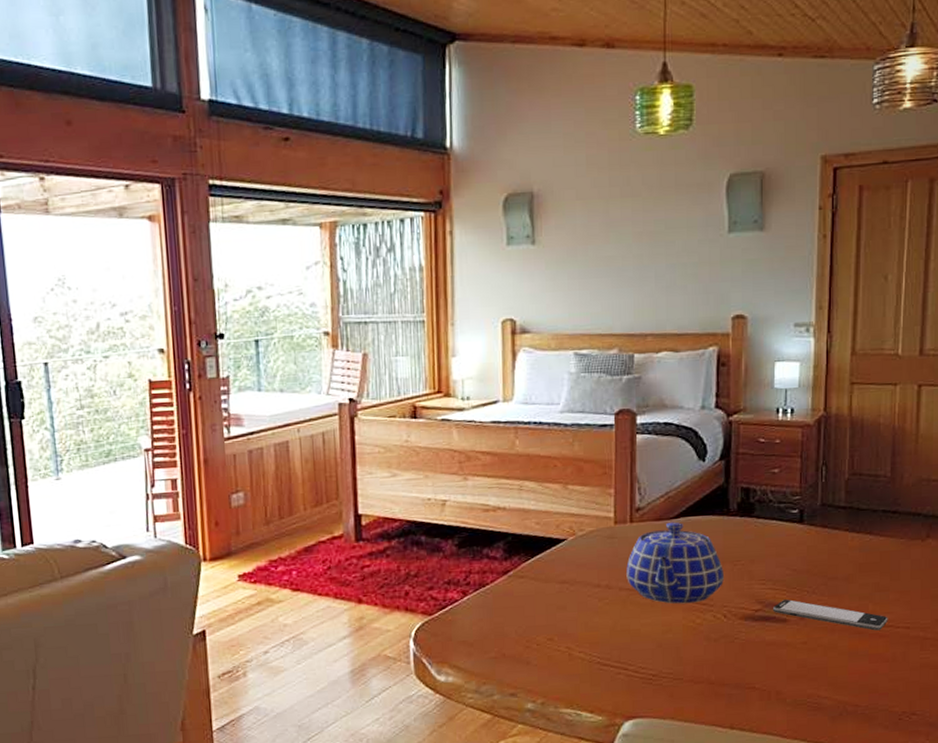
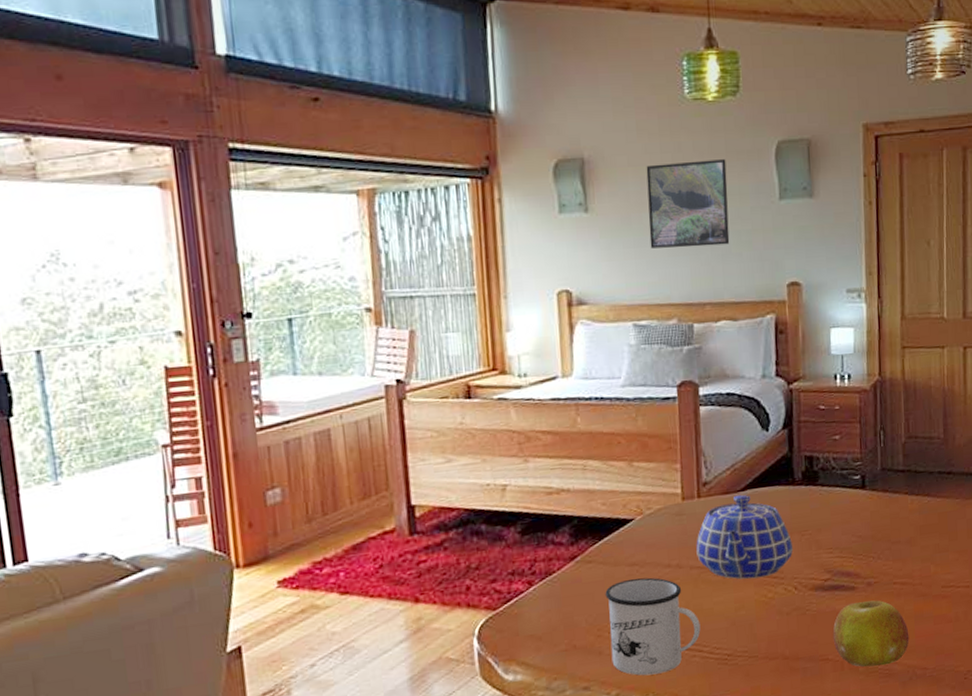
mug: none [535,595,627,688] -> present [605,577,701,676]
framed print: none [594,192,676,280] -> present [646,159,730,249]
fruit: none [761,634,842,699] -> present [832,600,909,668]
smartphone: present [773,599,888,631] -> none [841,566,949,592]

